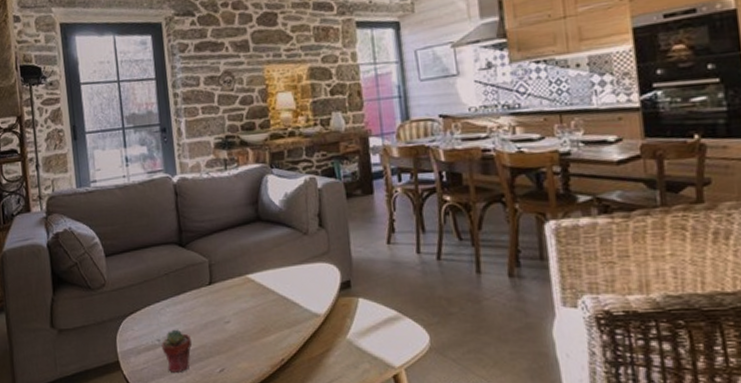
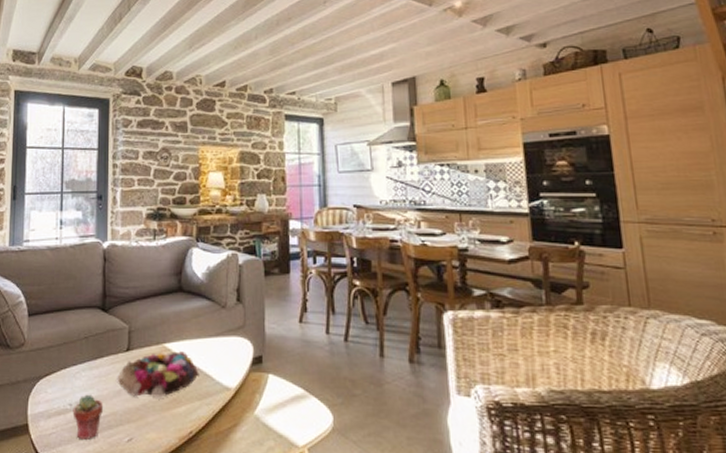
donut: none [202,281,286,329] -> present [117,351,199,398]

